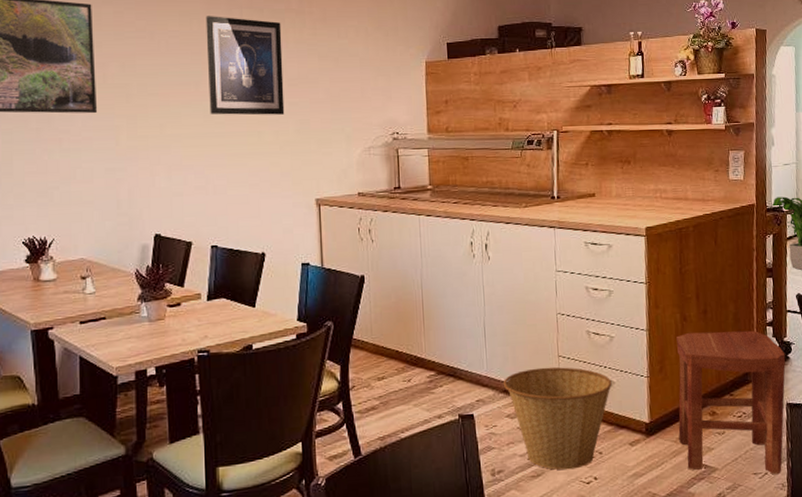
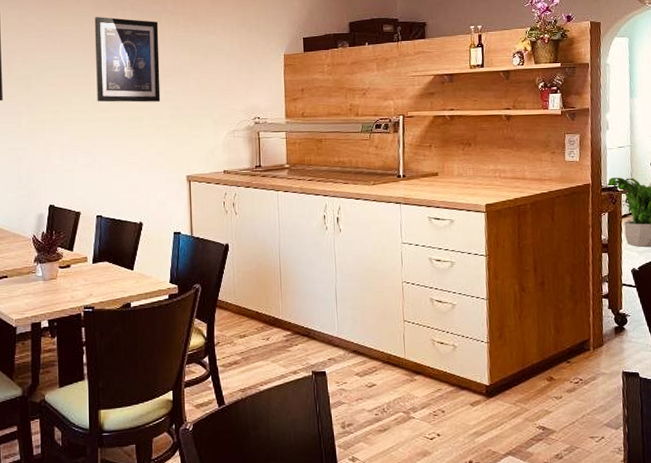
basket: present [503,367,612,470] -> none [352,330,454,426]
stool: present [676,330,786,475] -> none [515,302,621,440]

